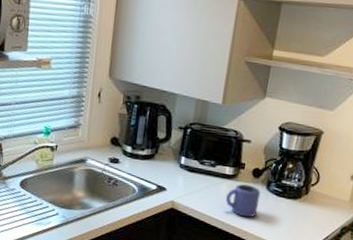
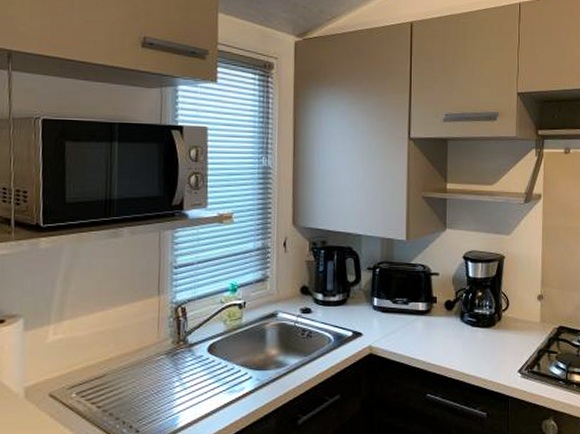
mug: present [225,184,261,218] -> none [422,319,456,353]

